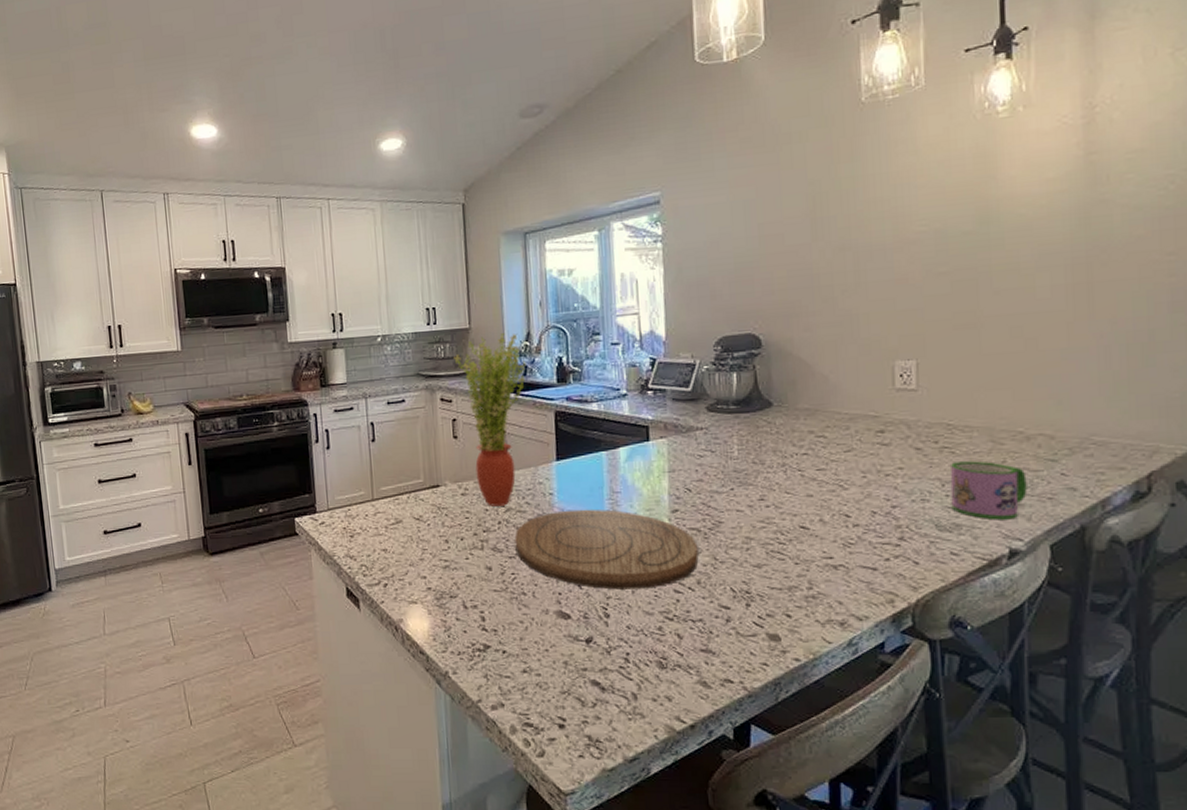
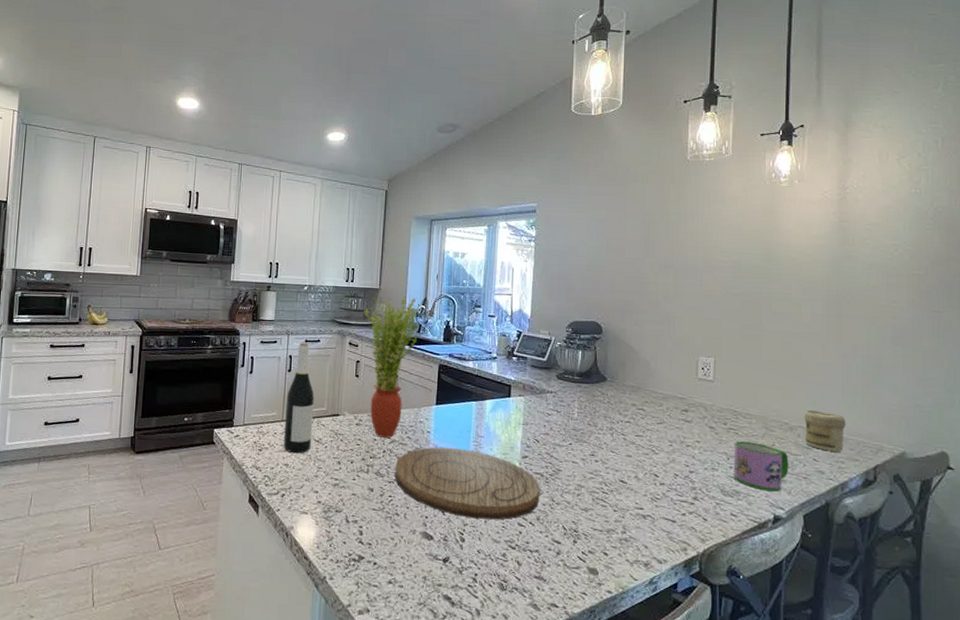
wine bottle: none [374,405,411,536] -> present [284,343,315,454]
jar: none [1045,411,1105,462] -> present [804,410,846,452]

